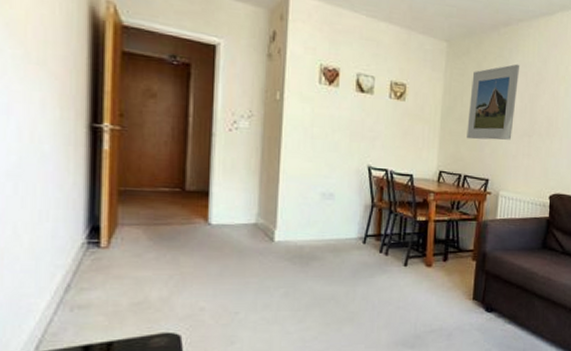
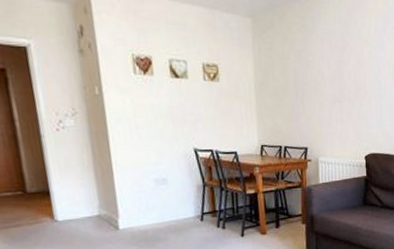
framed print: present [467,64,520,140] -> none [279,32,324,112]

